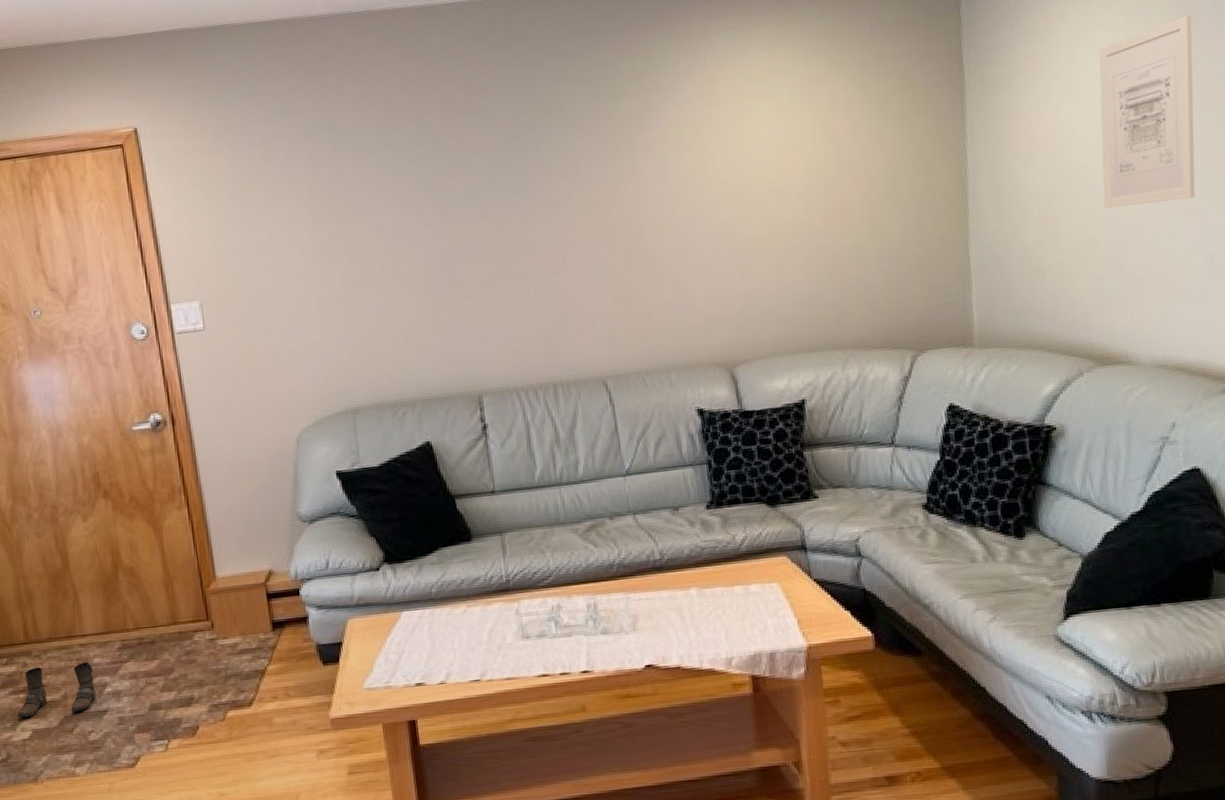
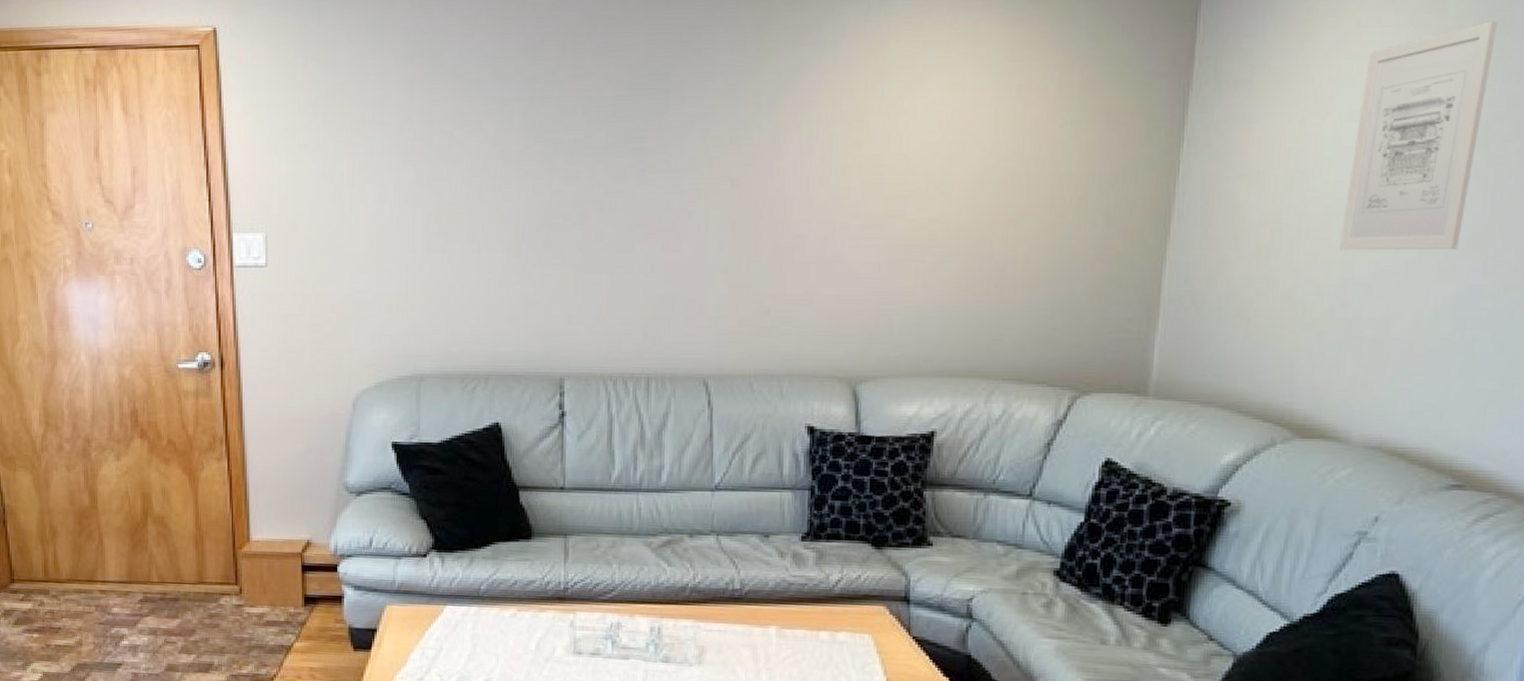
boots: present [17,662,96,718] -> none [29,607,112,661]

